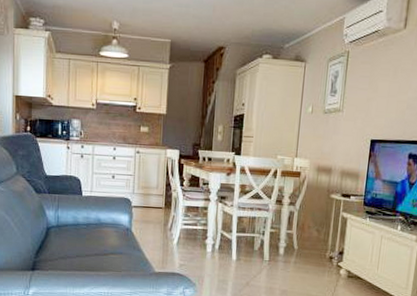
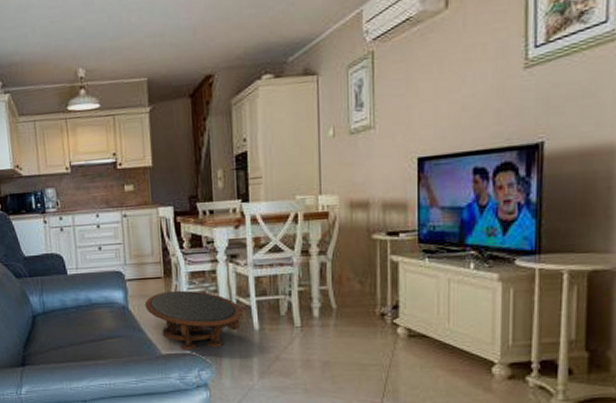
coffee table: none [145,220,225,271] -> present [145,290,243,350]

